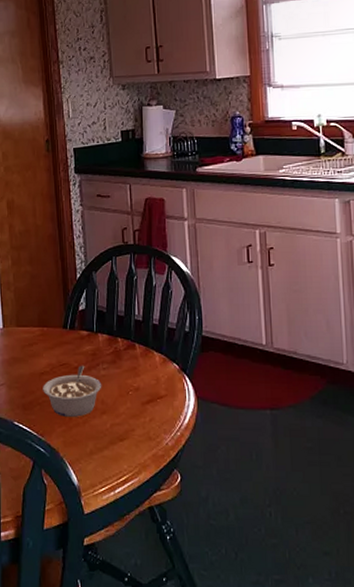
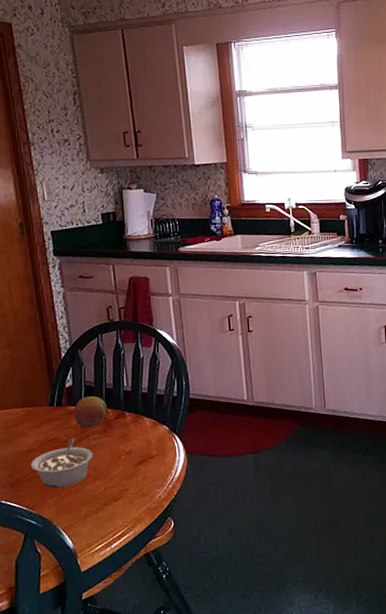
fruit: none [85,322,118,356] -> present [74,396,107,428]

